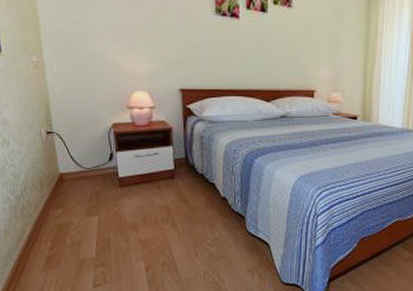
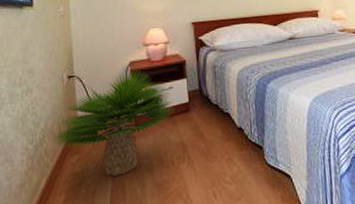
potted plant: none [33,133,159,230] -> present [51,70,174,176]

